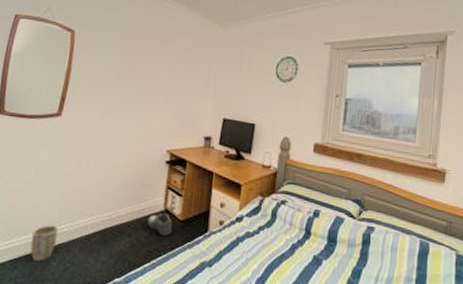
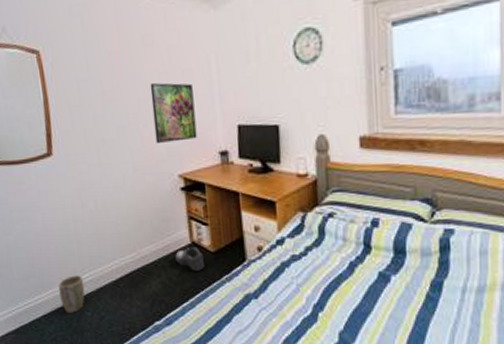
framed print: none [154,74,194,123] -> present [150,83,197,143]

